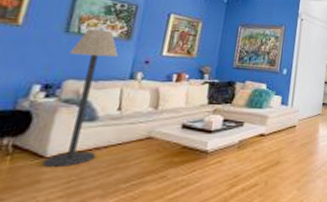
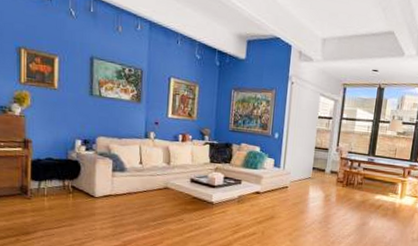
floor lamp: present [41,28,119,168] -> none [93,92,133,206]

